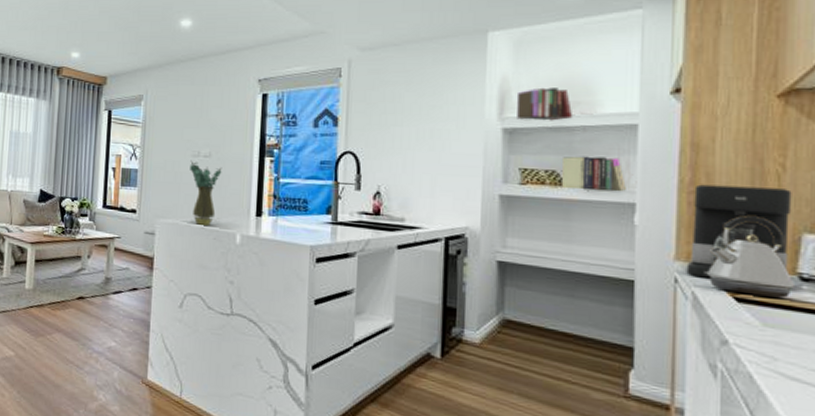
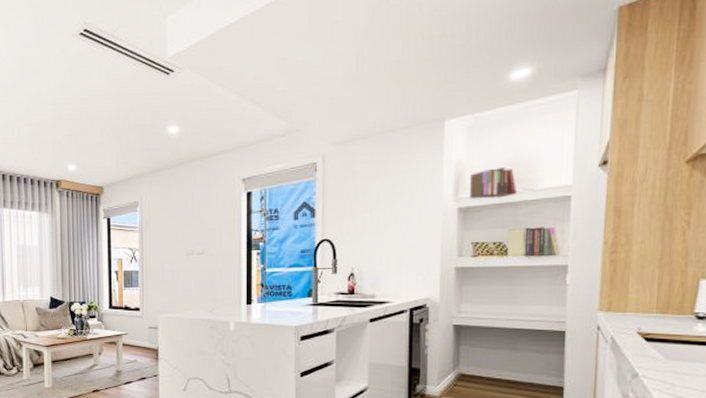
vase: present [190,160,222,226] -> none [185,258,215,316]
coffee maker: present [686,184,792,289] -> none [607,242,694,326]
kettle: present [708,216,794,299] -> none [624,268,692,336]

